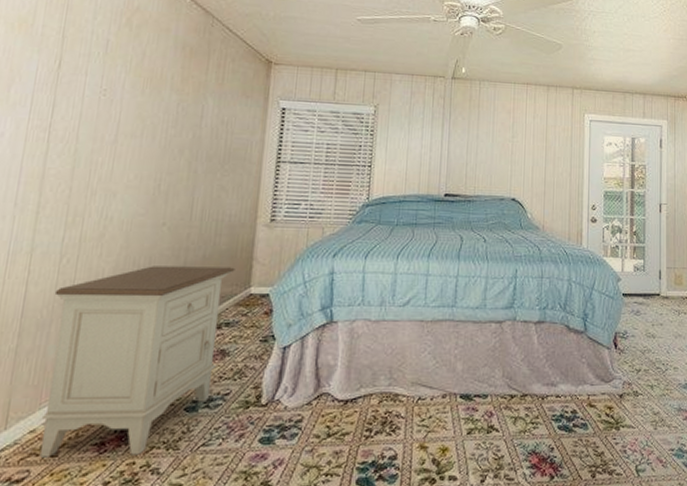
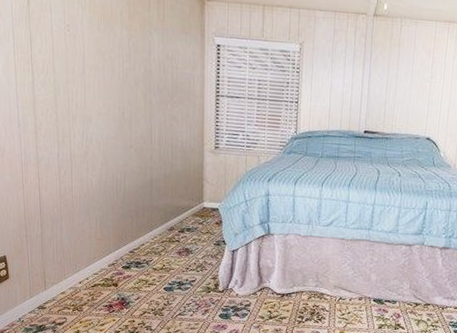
nightstand: present [39,266,235,458] -> none [60,180,190,316]

